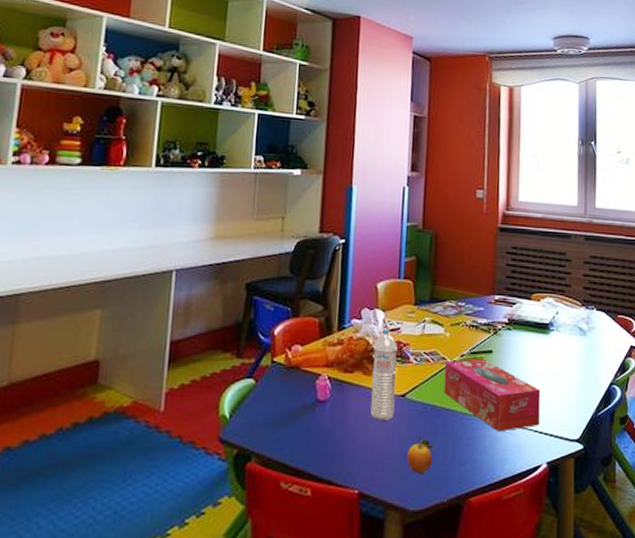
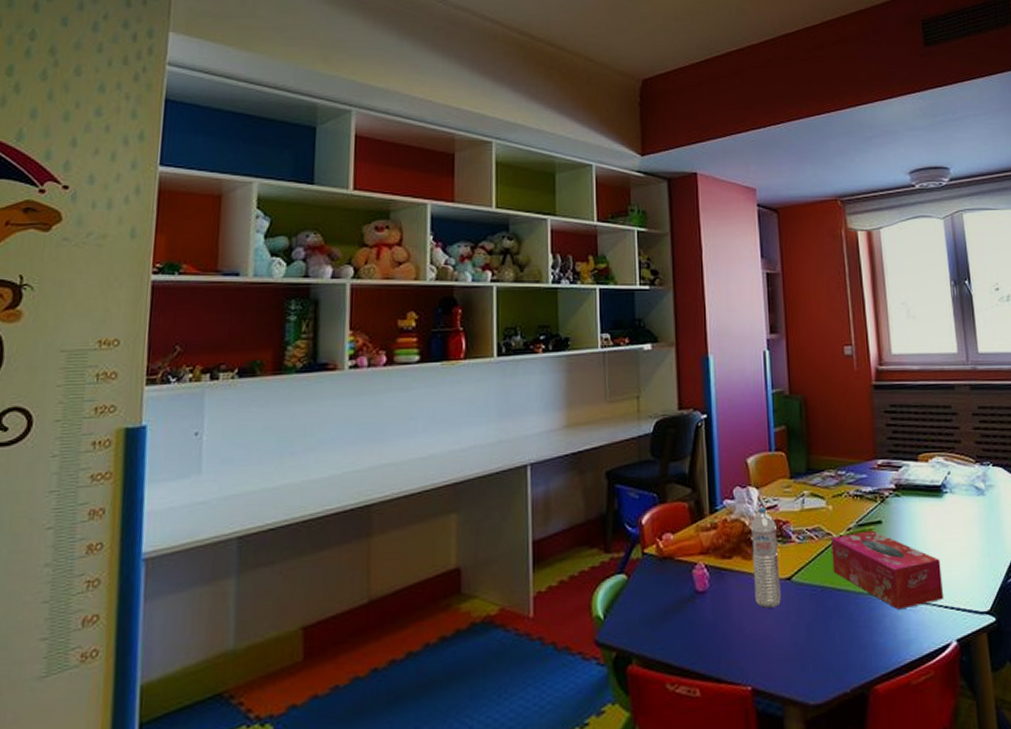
fruit: present [407,436,437,473] -> none [801,621,832,663]

